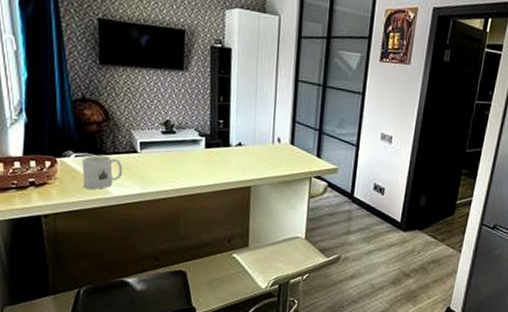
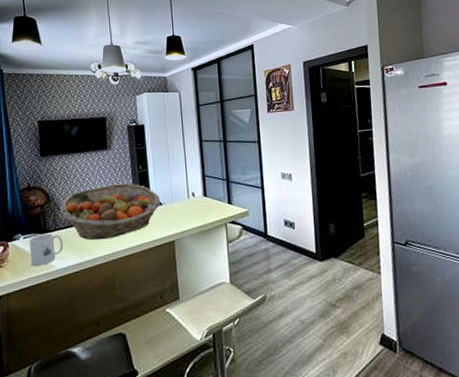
fruit basket: none [121,112,241,173] -> present [61,183,161,240]

